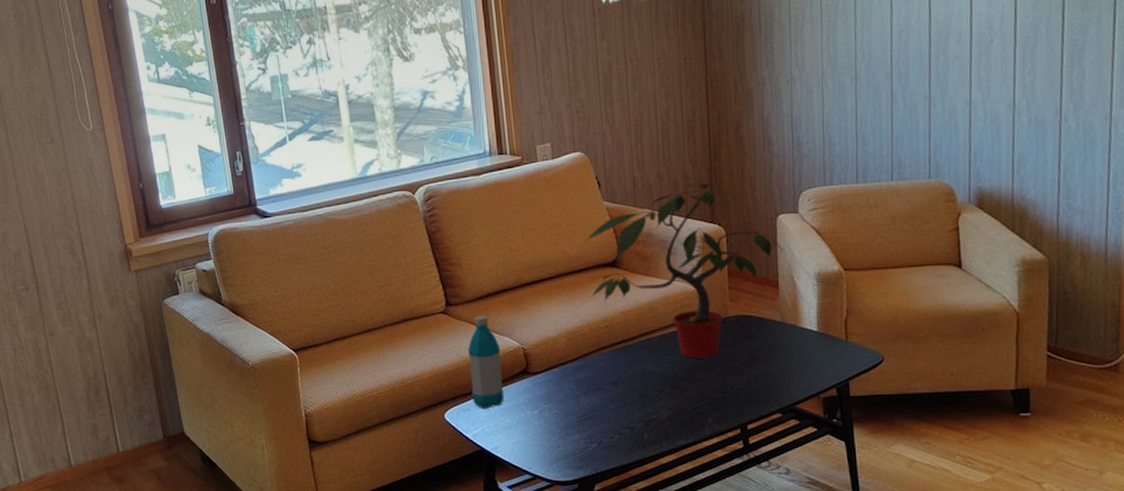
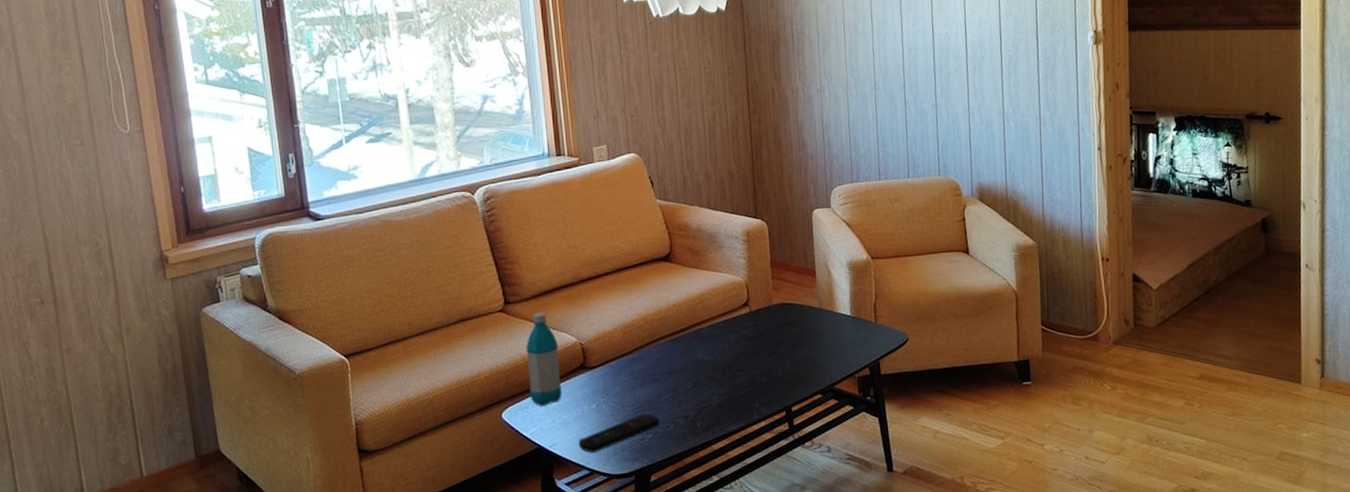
remote control: none [520,422,604,458] -> present [578,413,659,453]
potted plant: present [584,183,785,359] -> none [638,181,821,346]

